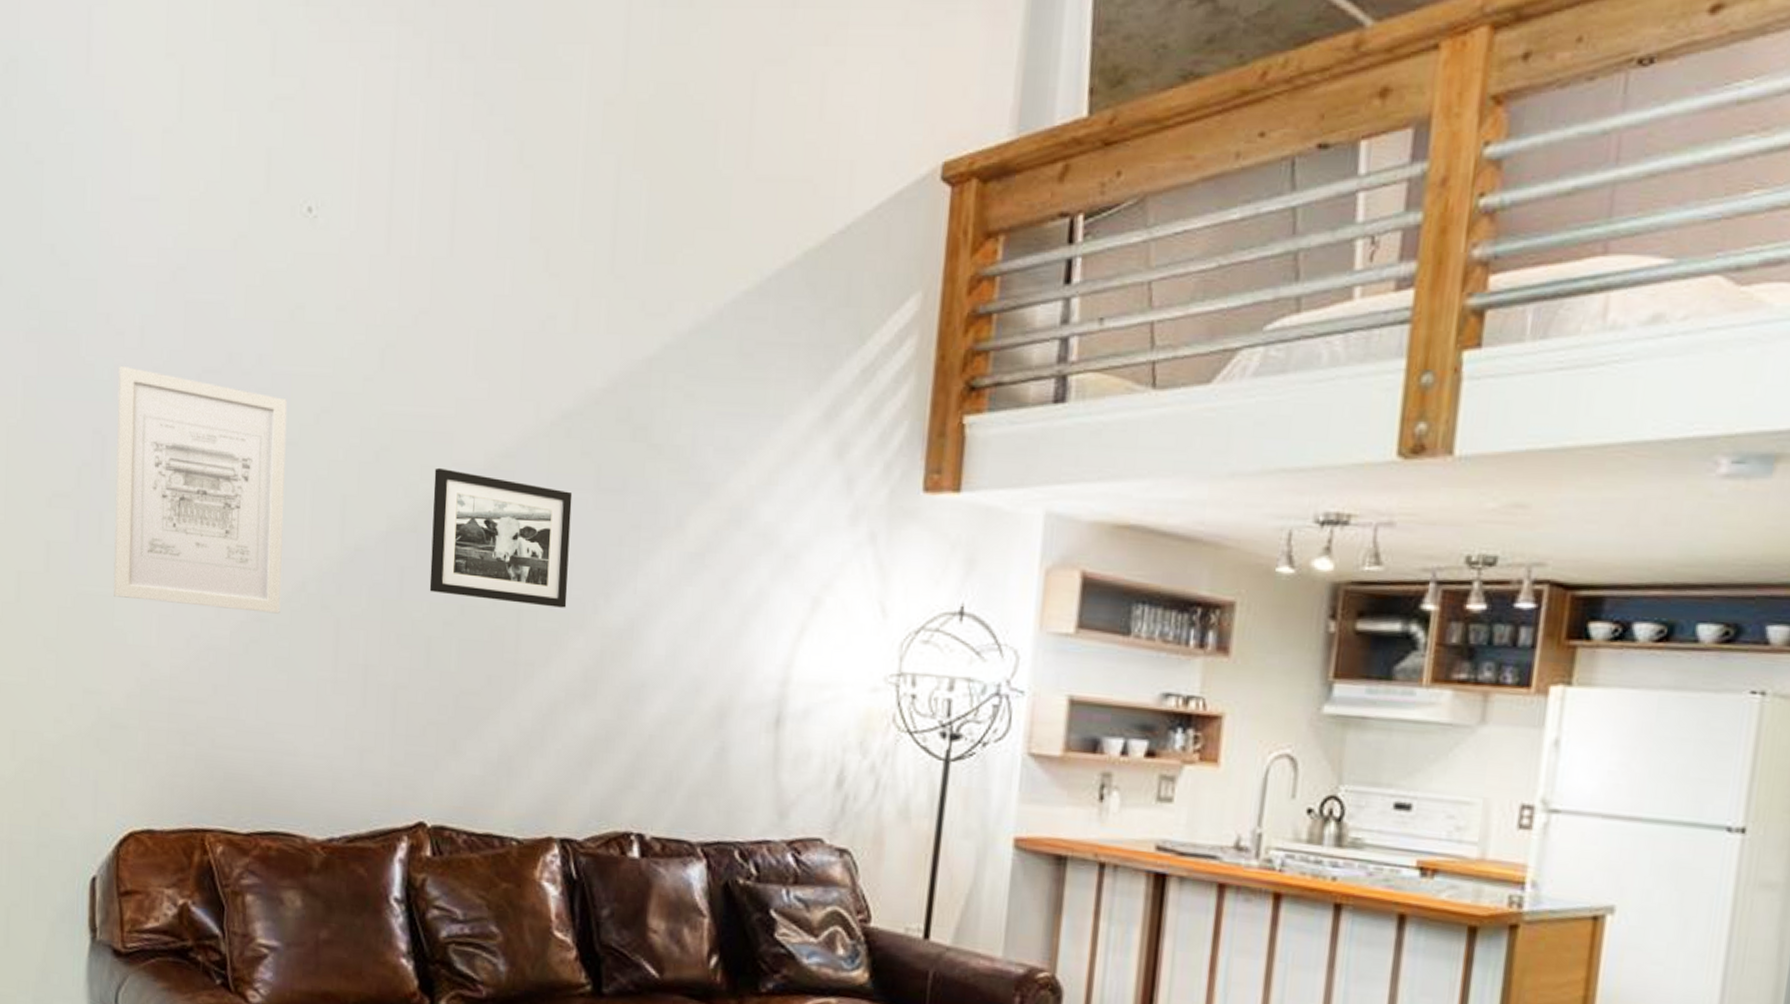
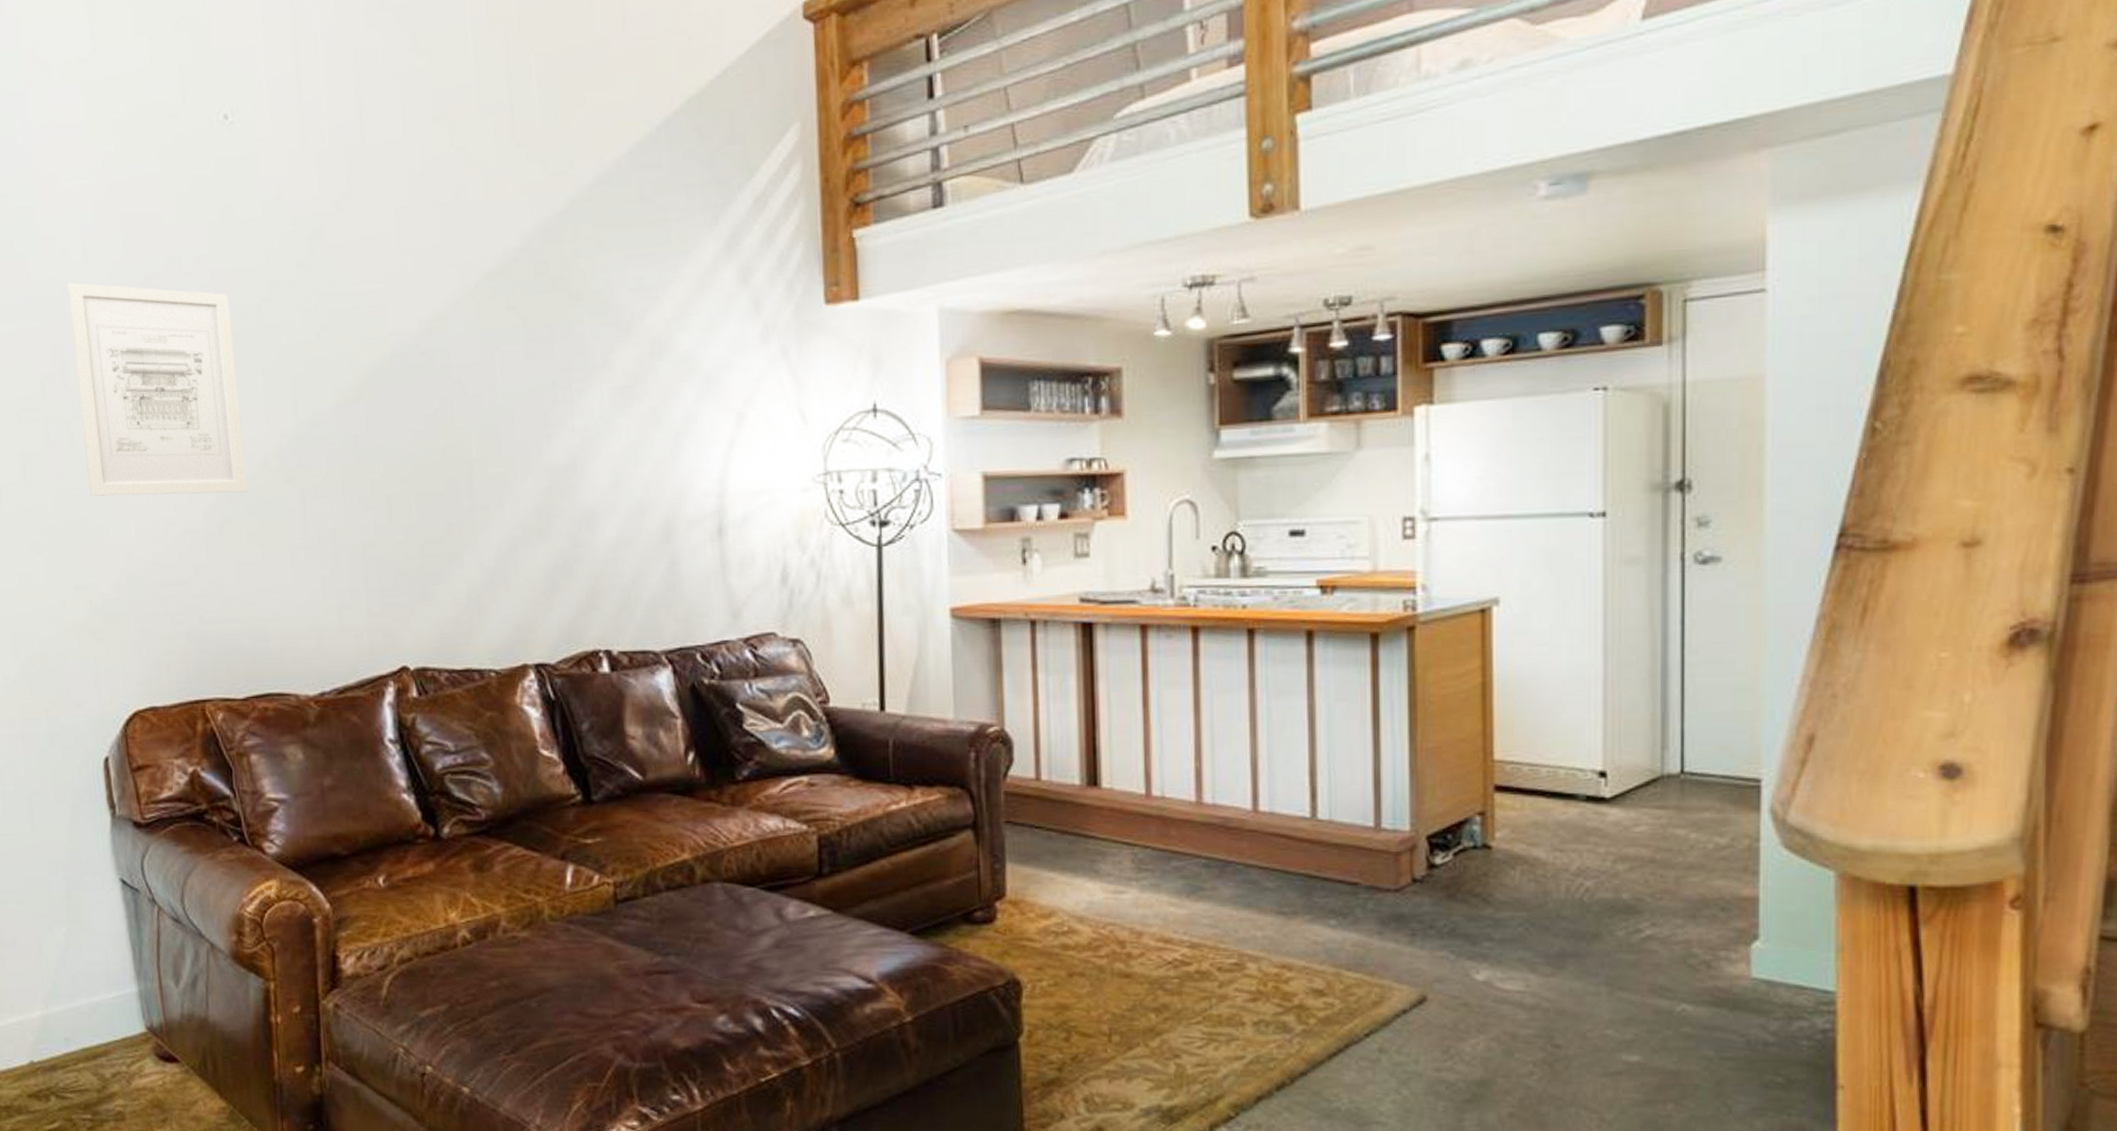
picture frame: present [429,467,573,608] -> none [373,338,512,454]

